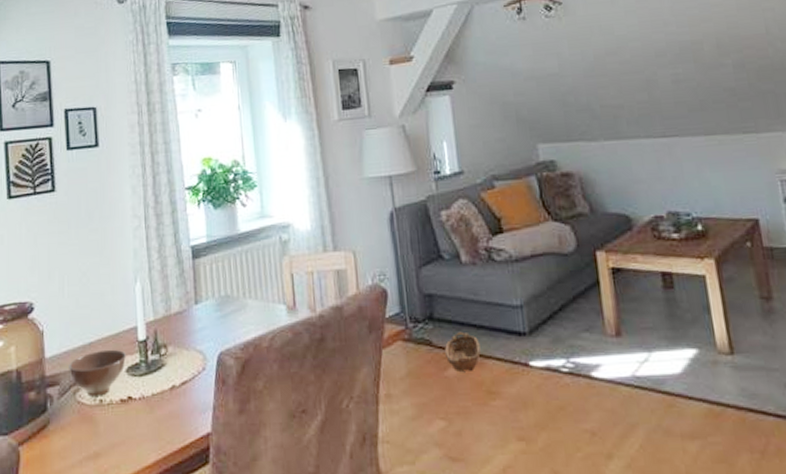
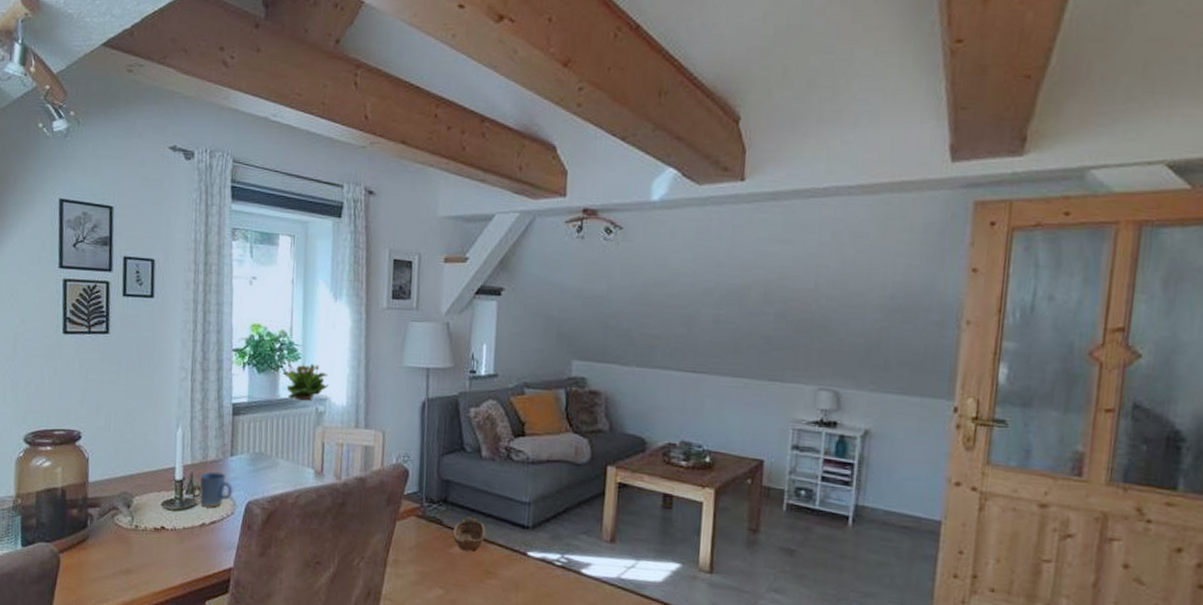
bowl: present [69,349,127,397] -> none [109,483,164,522]
mug: none [164,324,202,366] -> present [199,471,233,508]
potted flower: none [239,190,290,232] -> present [282,363,329,400]

